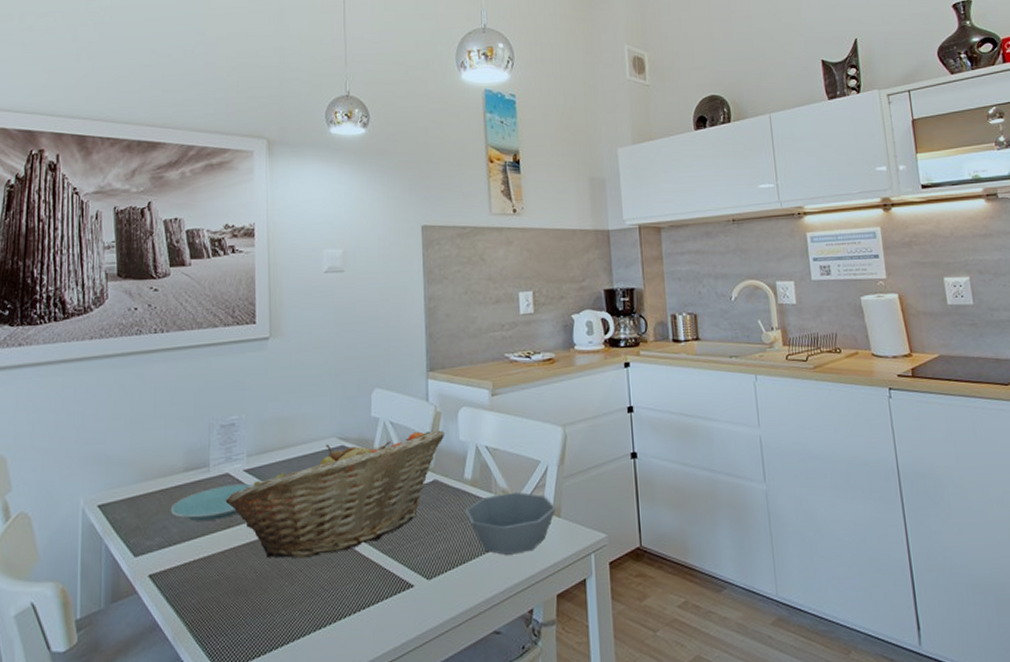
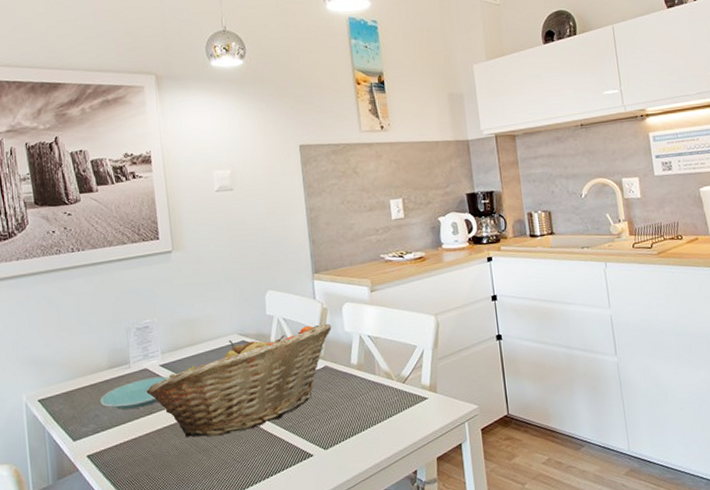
bowl: present [465,491,557,555] -> none [353,372,433,427]

